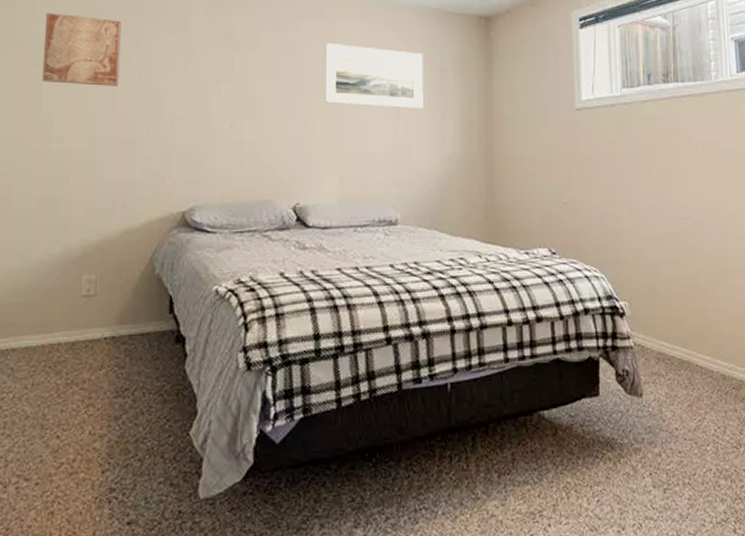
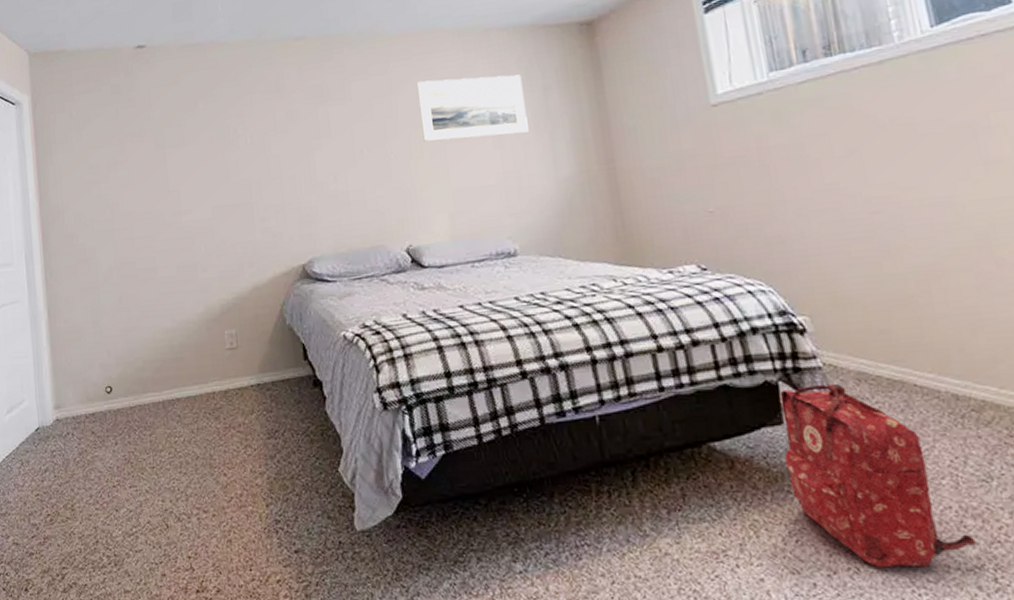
wall art: present [41,13,122,87] -> none [160,95,230,162]
backpack: none [597,361,725,523] -> present [779,383,977,568]

